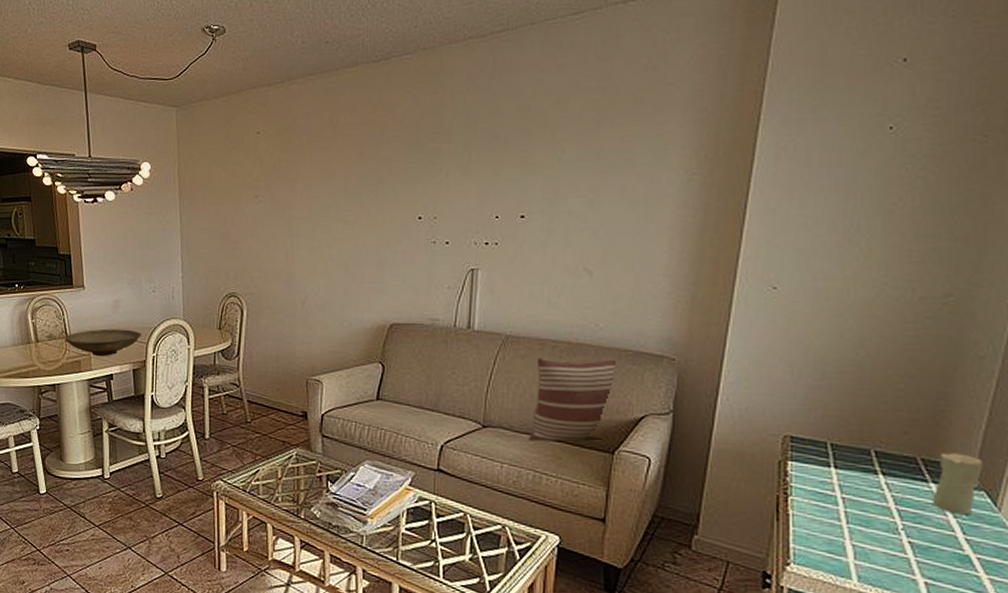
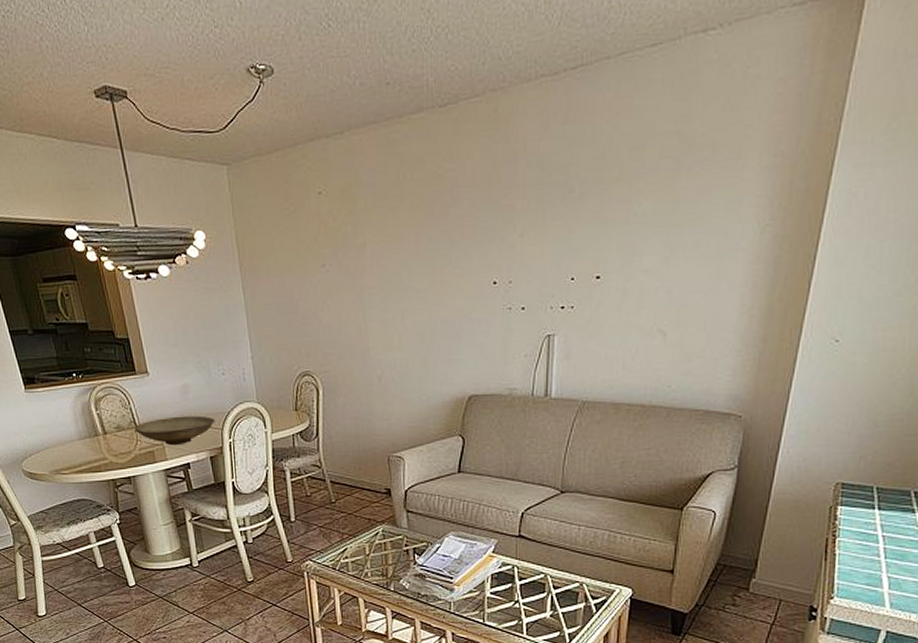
pillow: present [528,357,619,442] -> none [603,419,689,503]

